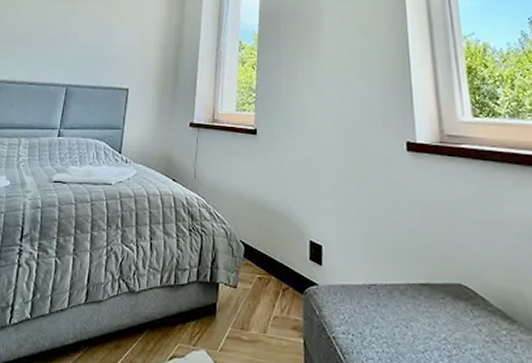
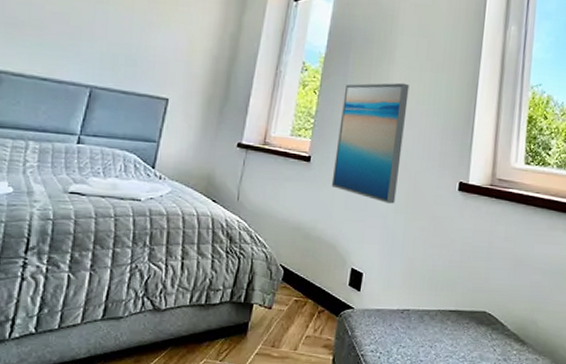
wall art: none [279,49,344,170] -> present [331,82,410,204]

